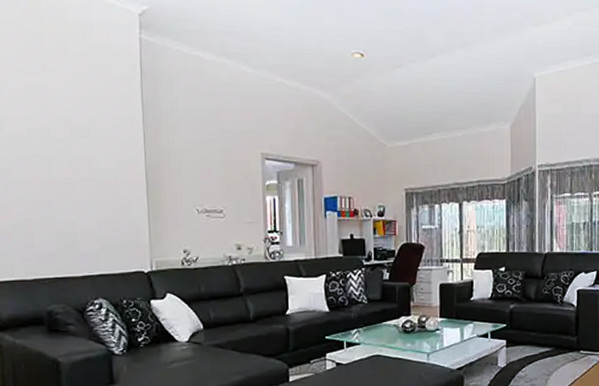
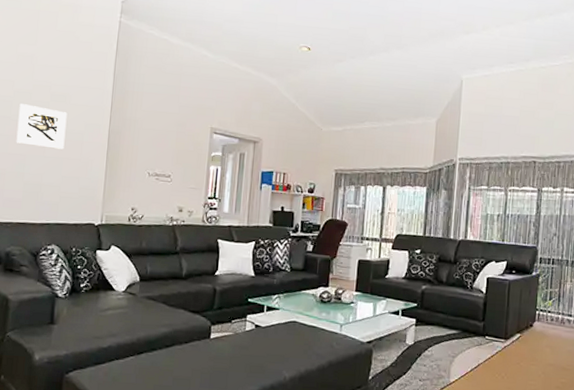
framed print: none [36,143,96,191] -> present [16,103,67,150]

